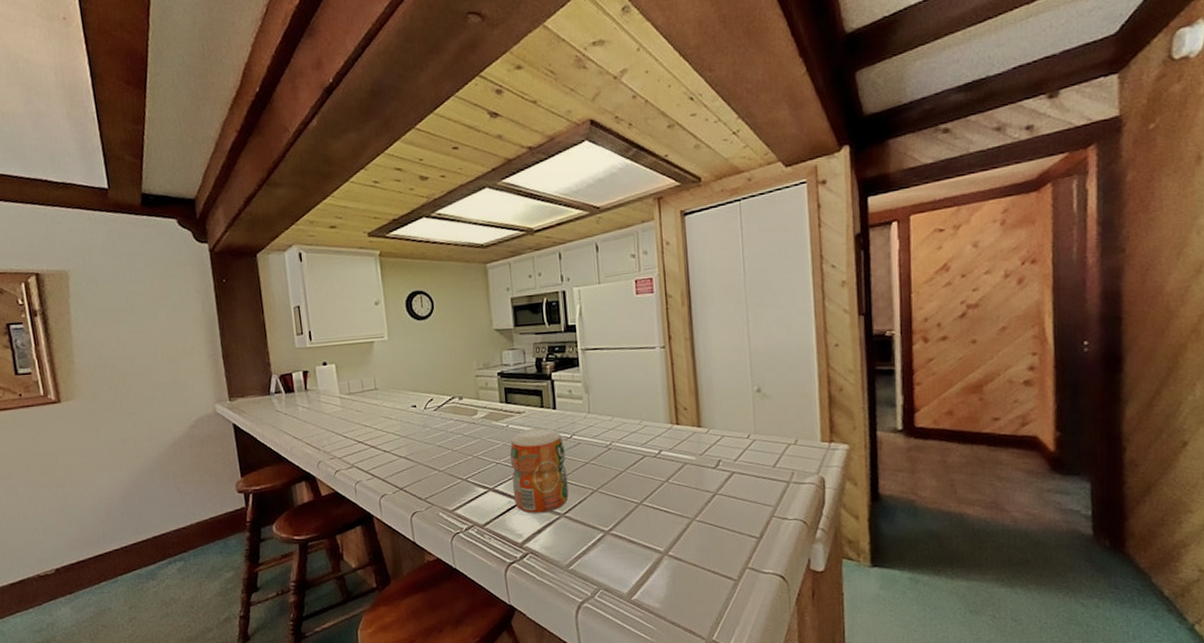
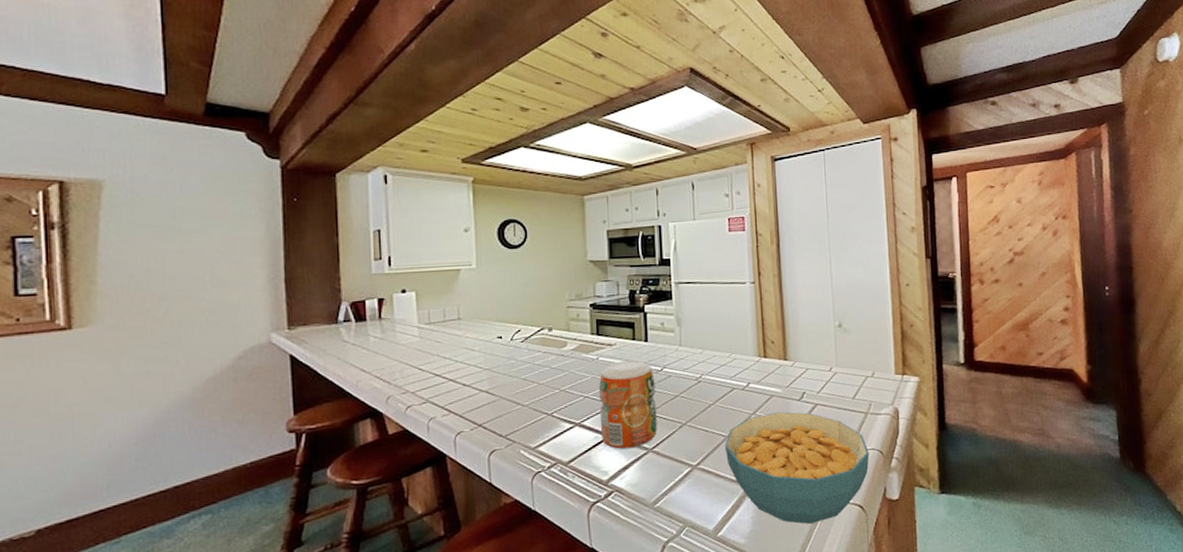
cereal bowl: none [637,479,792,592] -> present [724,411,869,524]

